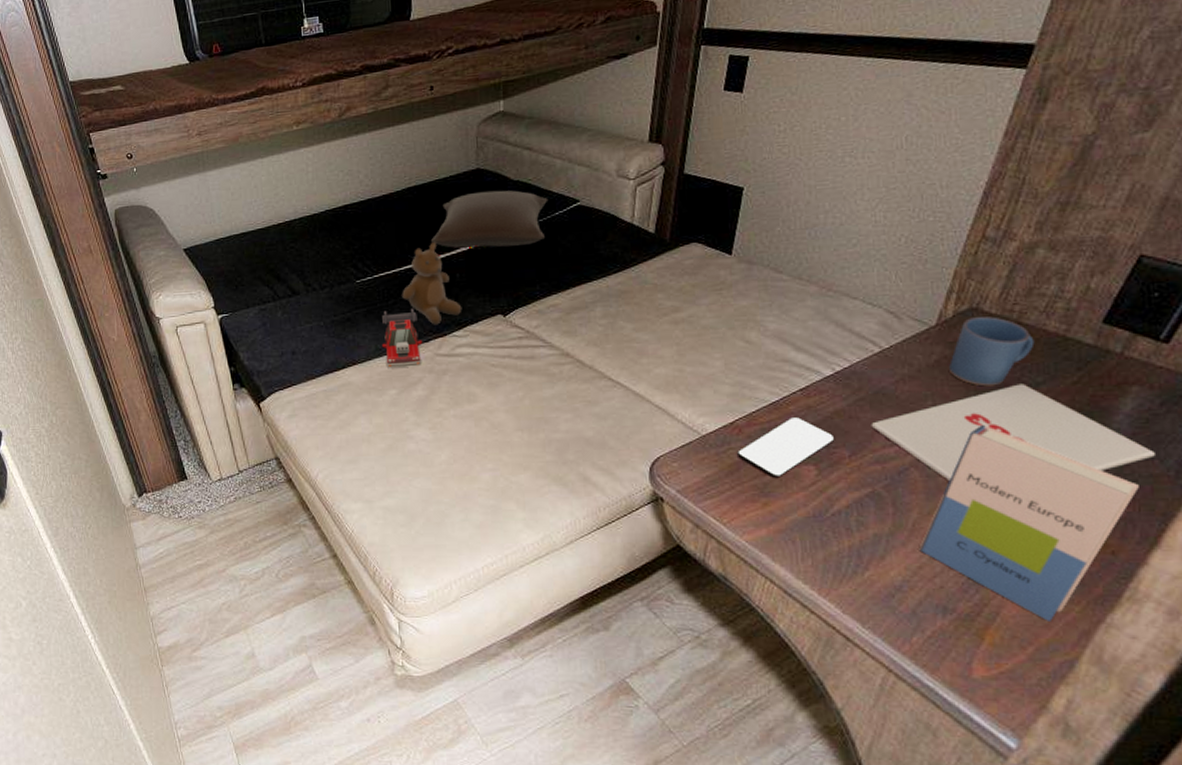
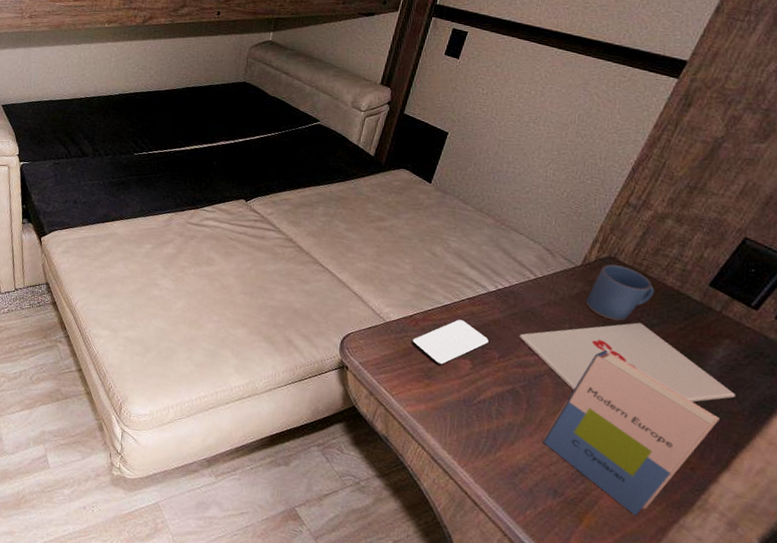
toy car: present [382,308,423,368] -> none [146,181,179,229]
teddy bear: present [402,242,462,325] -> none [168,134,214,199]
pillow: present [431,190,548,248] -> none [199,100,295,149]

